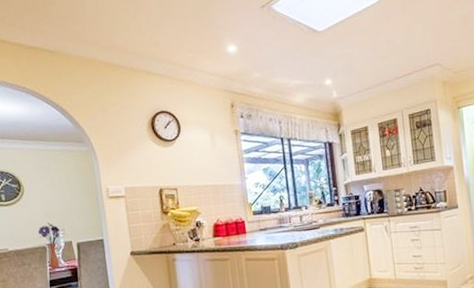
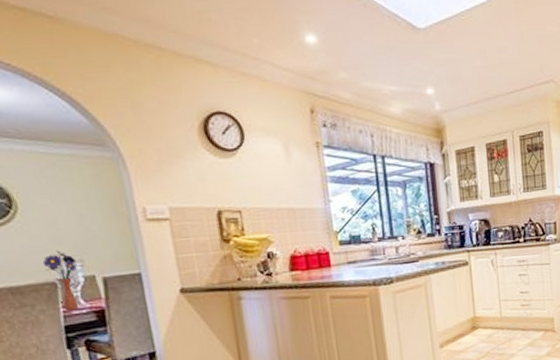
spice rack: present [384,184,408,217] -> none [491,214,516,250]

